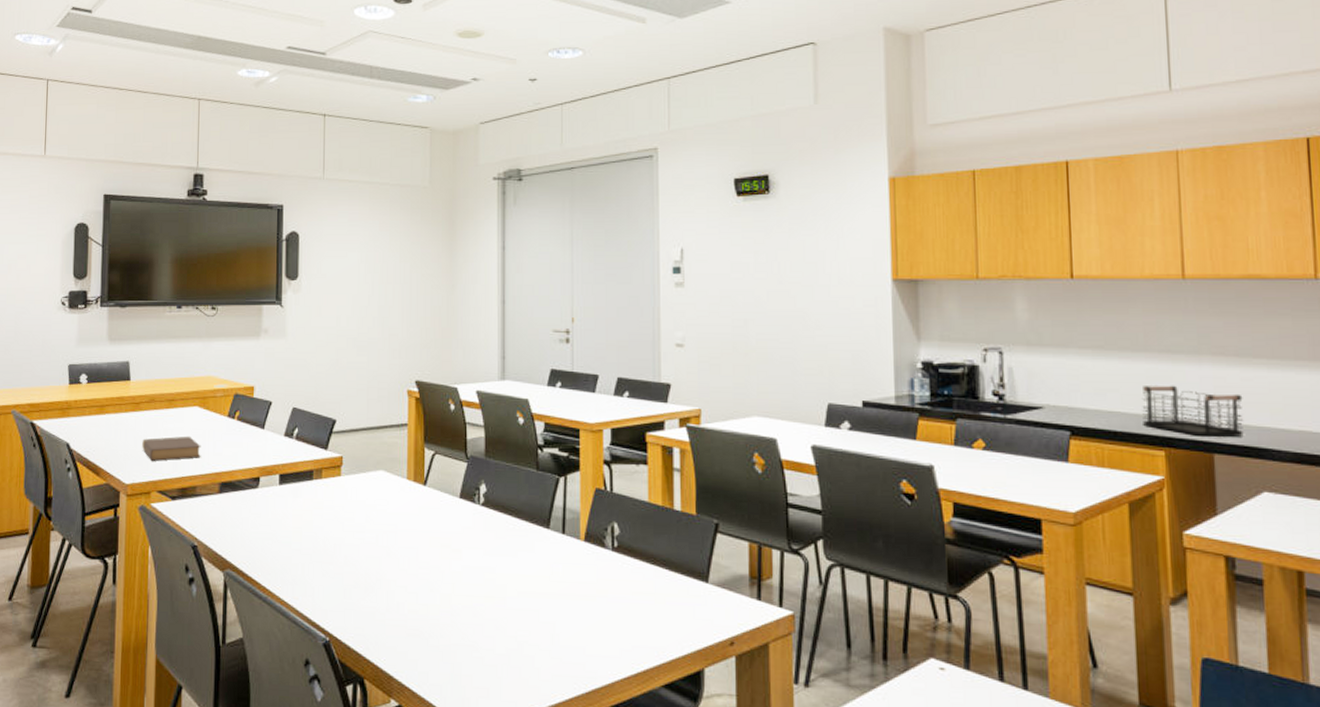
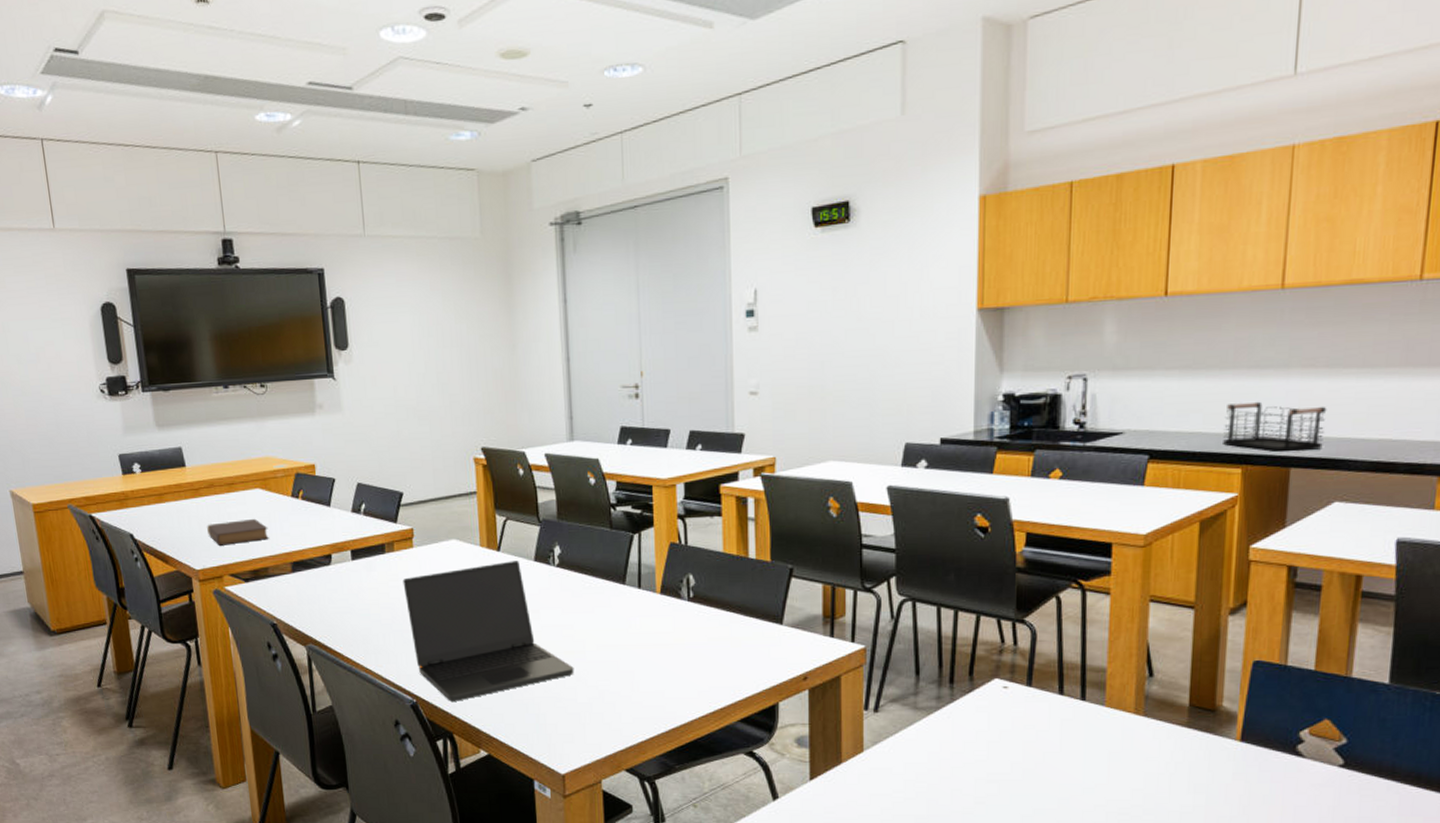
laptop: none [327,496,494,643] -> present [403,560,574,701]

